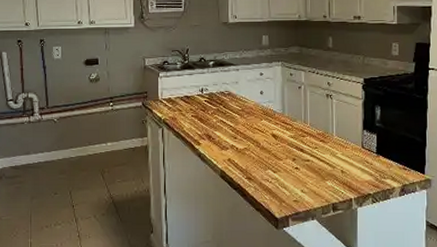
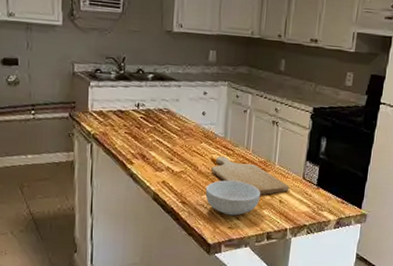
cereal bowl: none [269,153,323,189] -> present [205,180,261,216]
chopping board: none [272,131,350,166] -> present [211,156,290,195]

